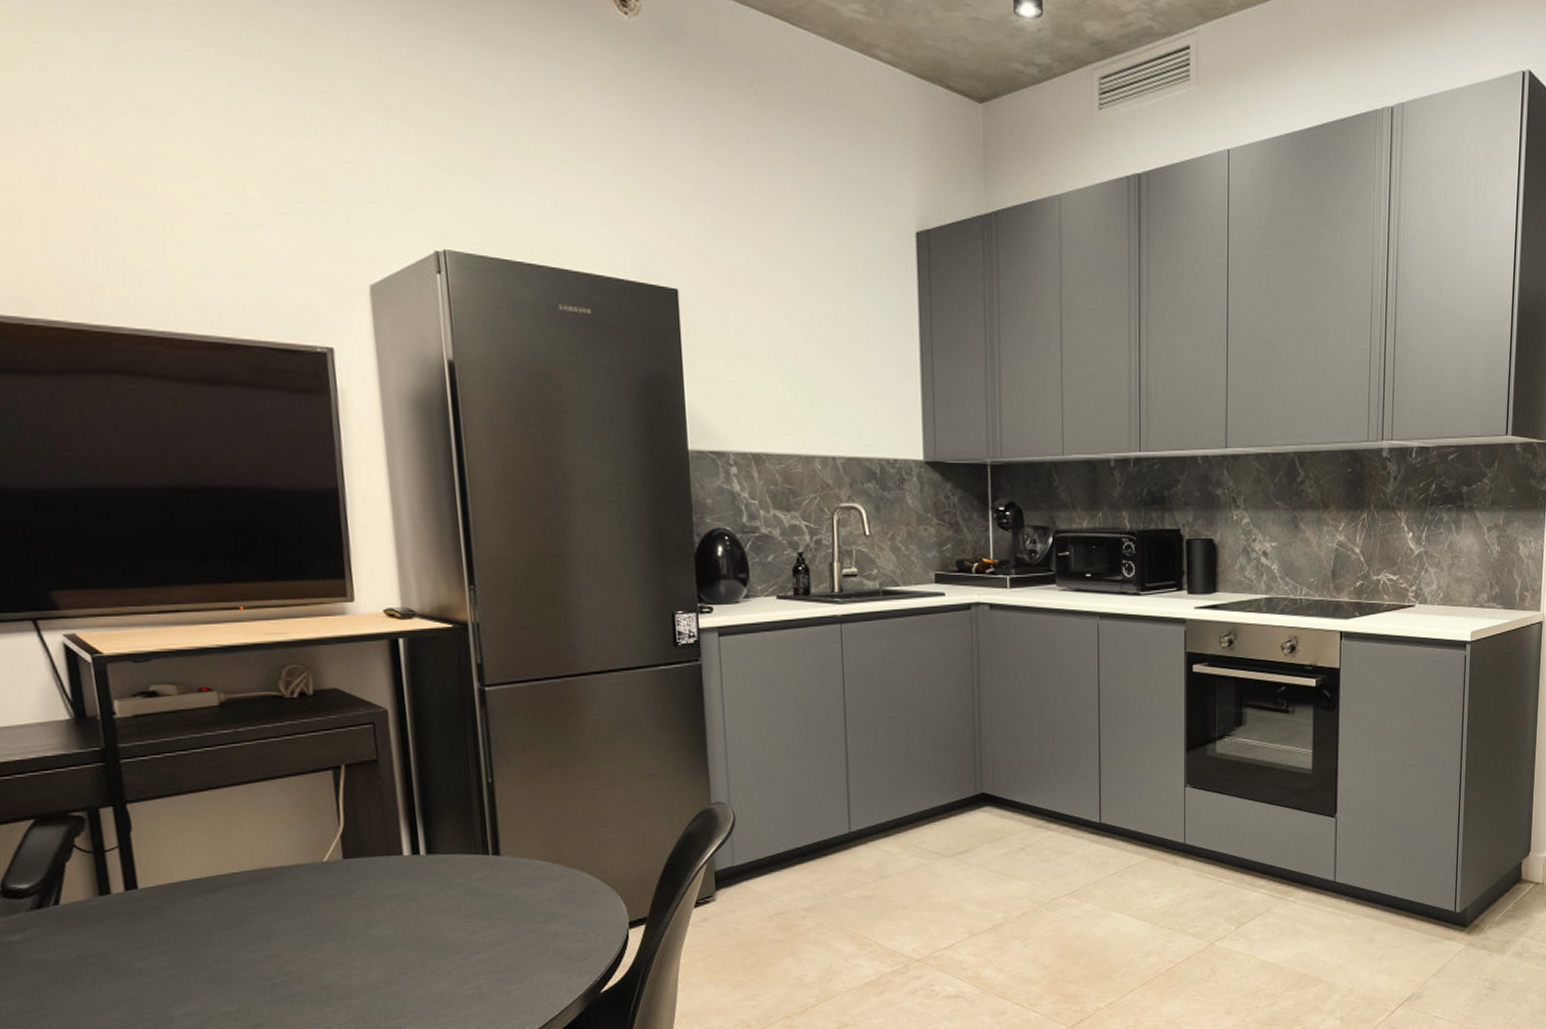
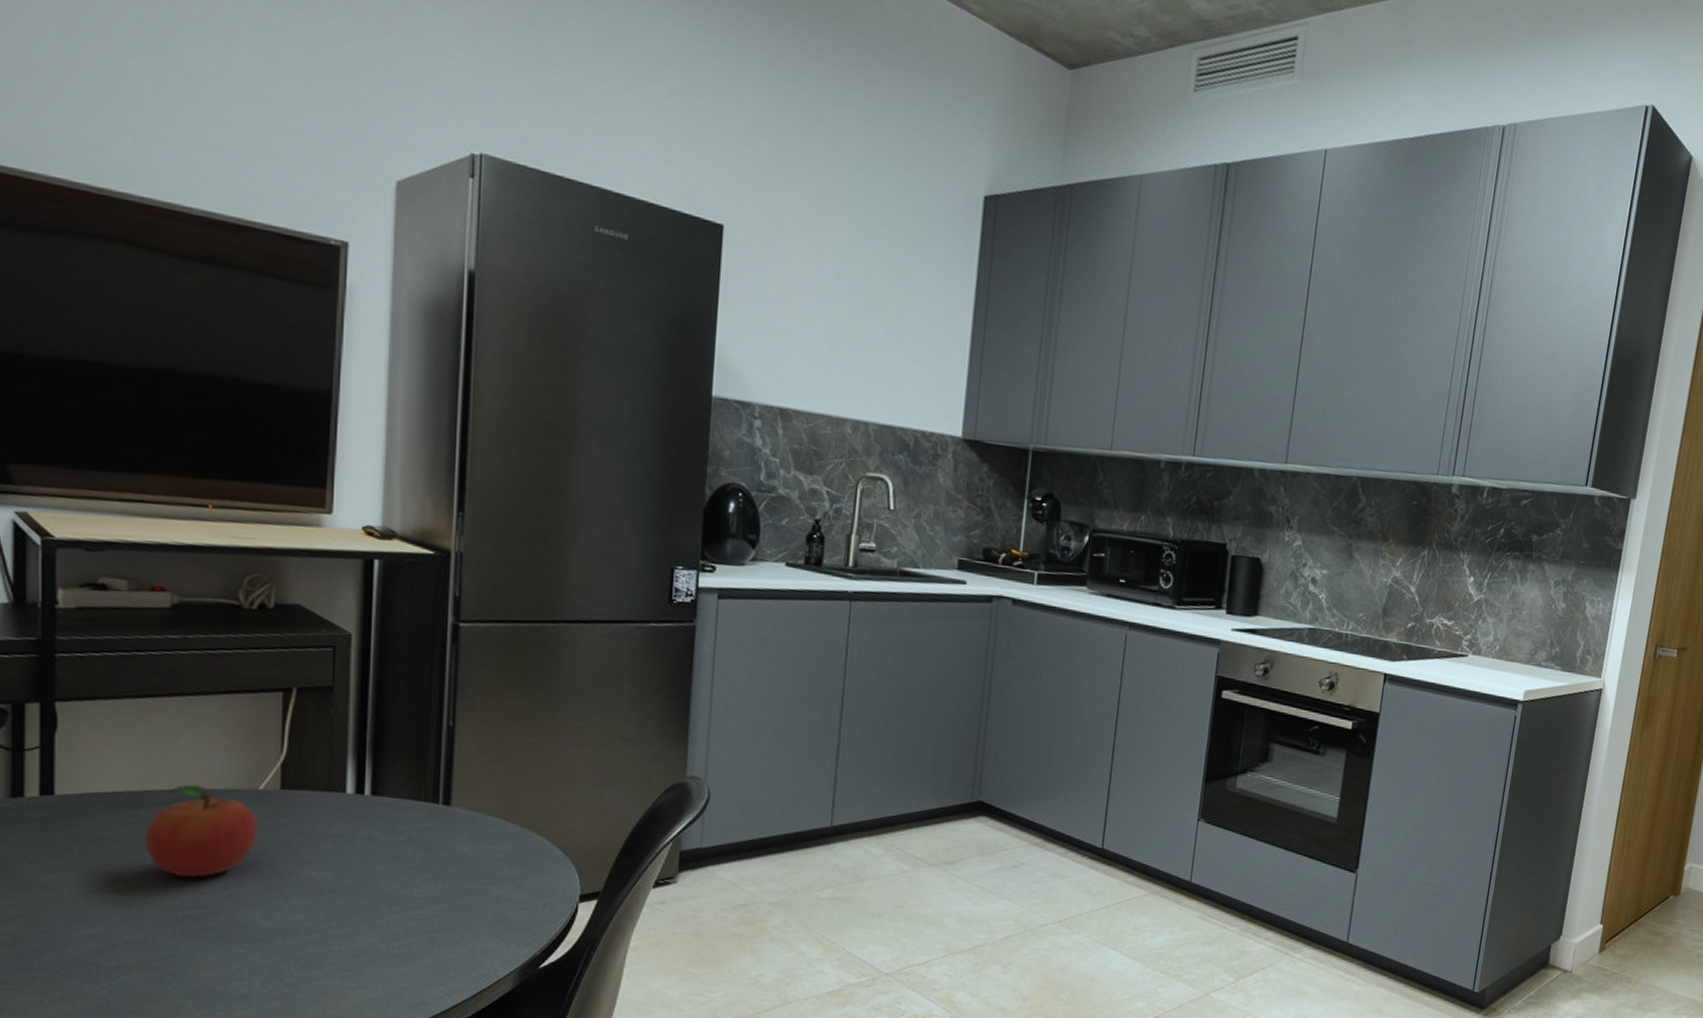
fruit: none [225,864,328,950] -> present [144,784,258,879]

